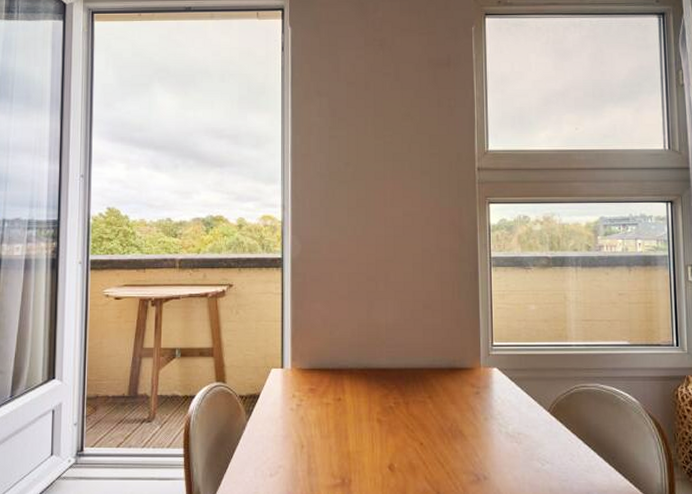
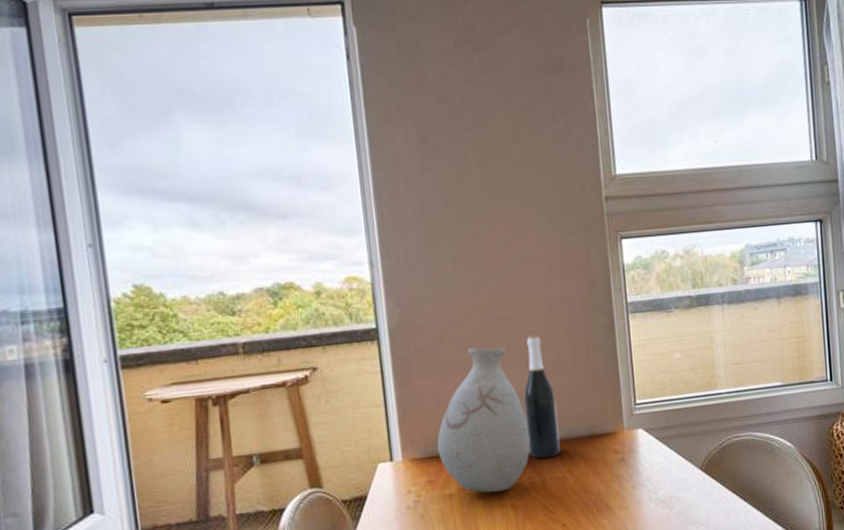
vase: none [320,281,398,407] -> present [437,347,530,493]
wine bottle: none [396,277,423,383] -> present [523,335,560,459]

